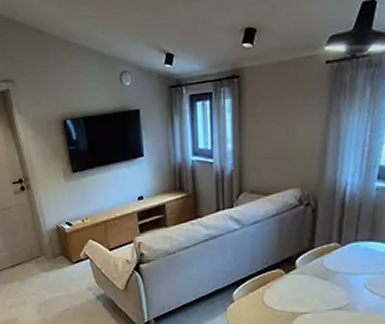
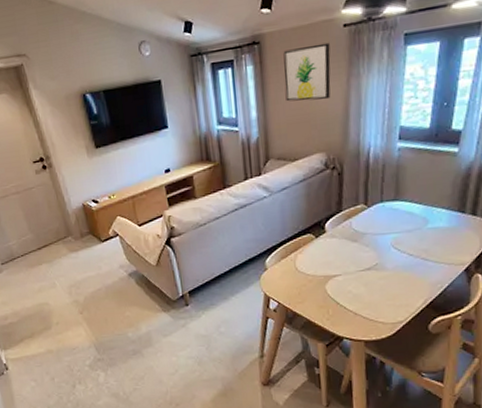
wall art: none [262,78,311,136] -> present [283,42,331,102]

